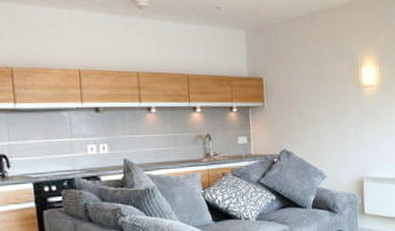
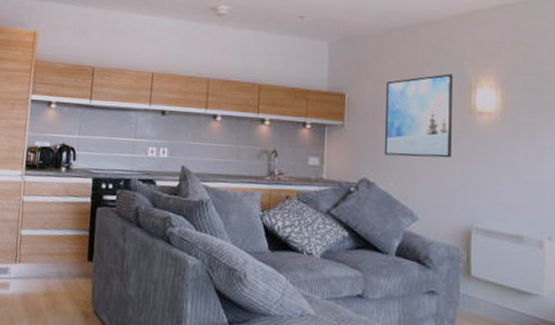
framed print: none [295,55,347,128] -> present [384,74,454,158]

